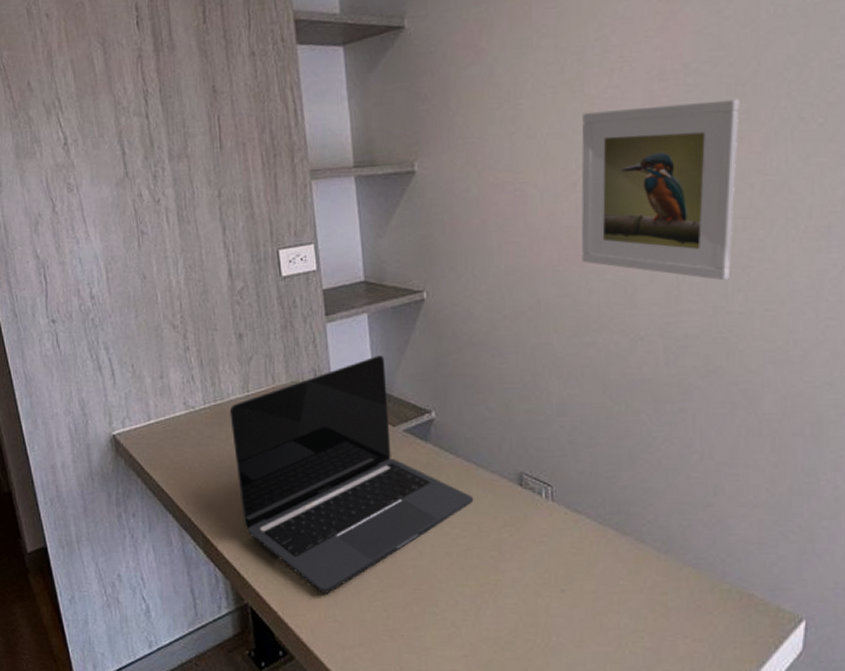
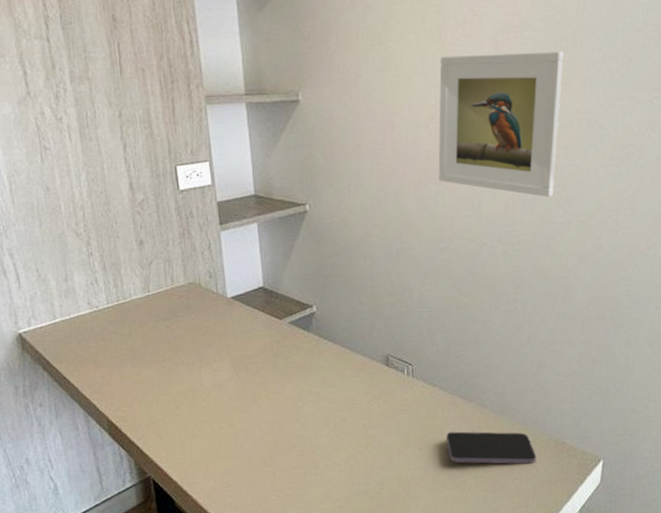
laptop: present [229,355,474,593] -> none [131,259,349,463]
smartphone: none [595,571,714,618] -> present [446,431,537,464]

